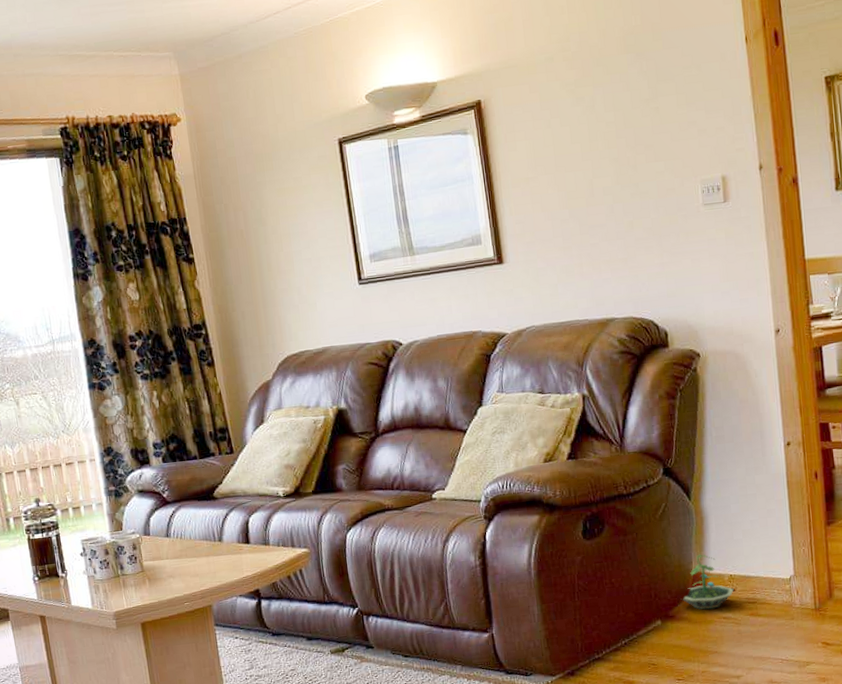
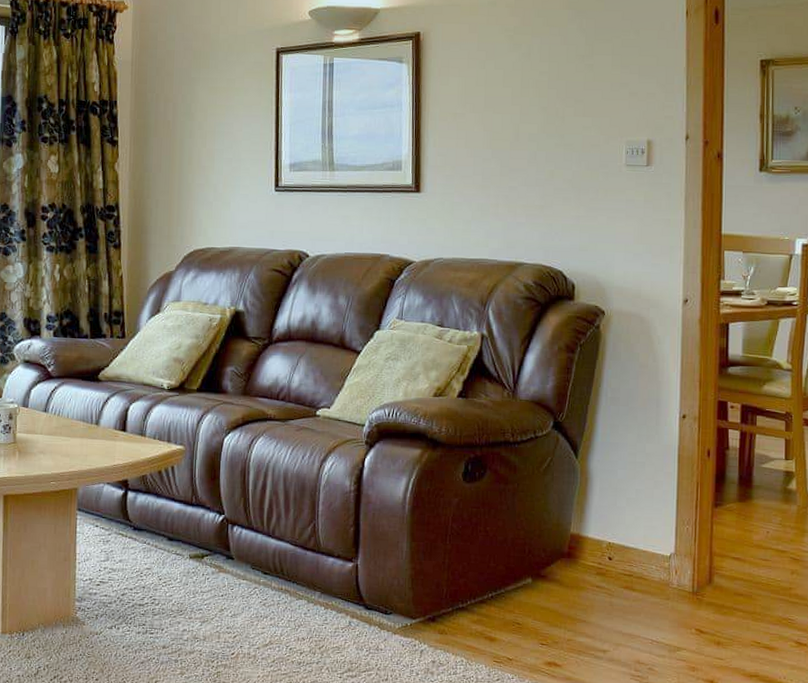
terrarium: present [680,554,734,610] -> none [555,516,611,575]

